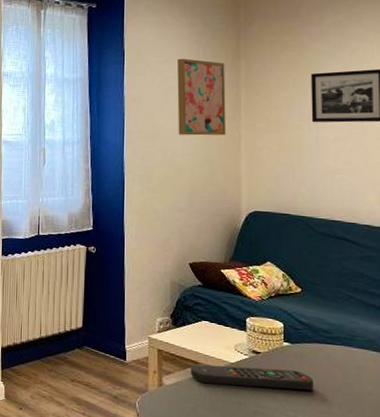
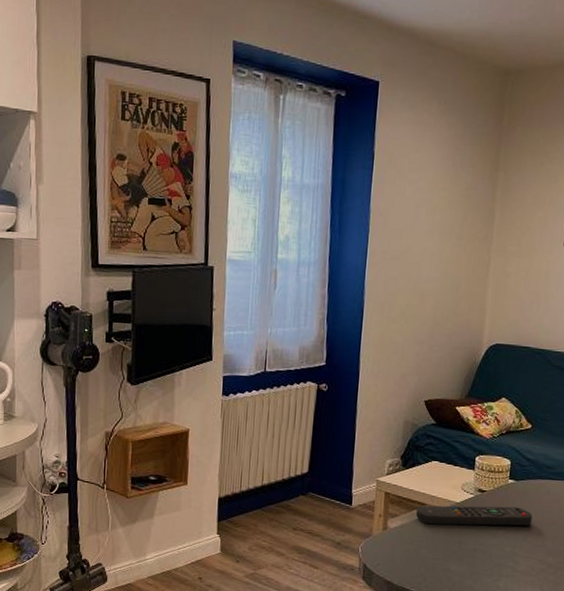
wall art: present [177,58,226,136] -> none [425,166,482,259]

